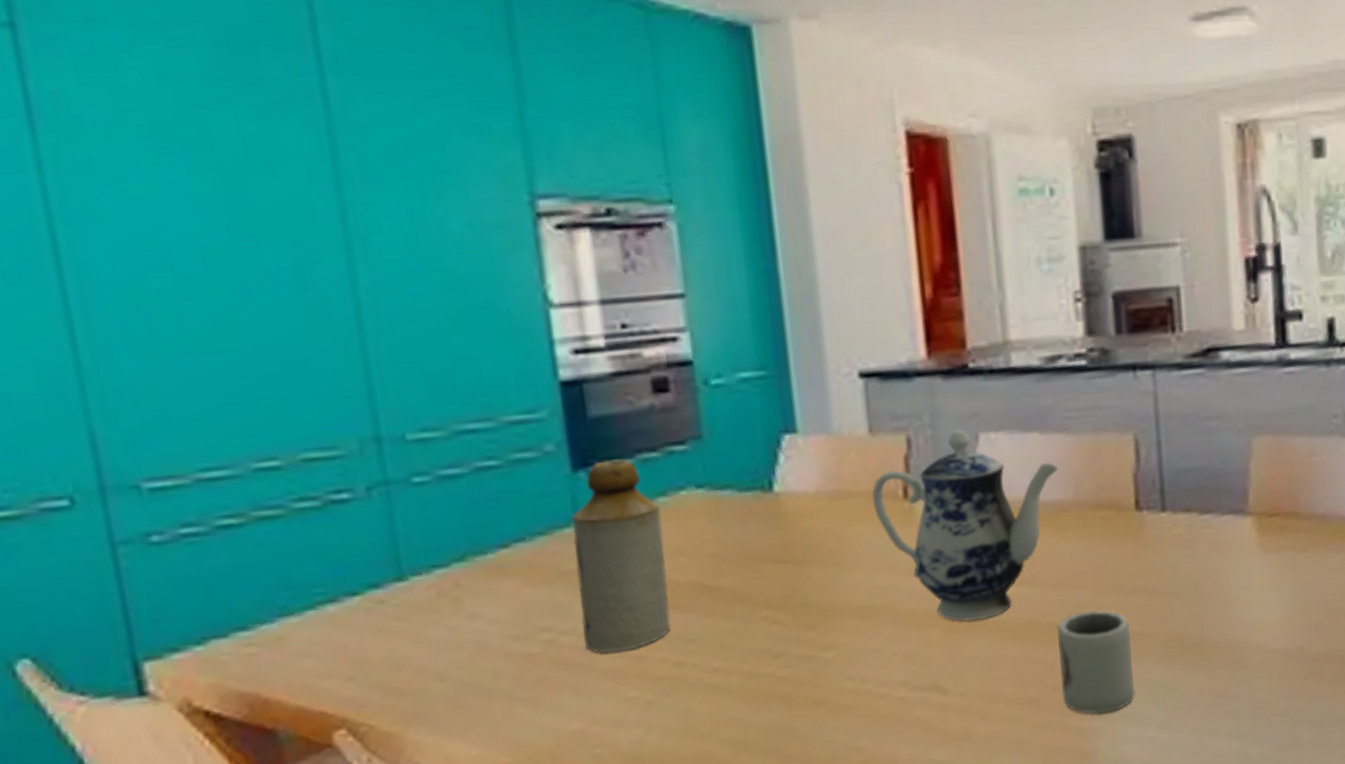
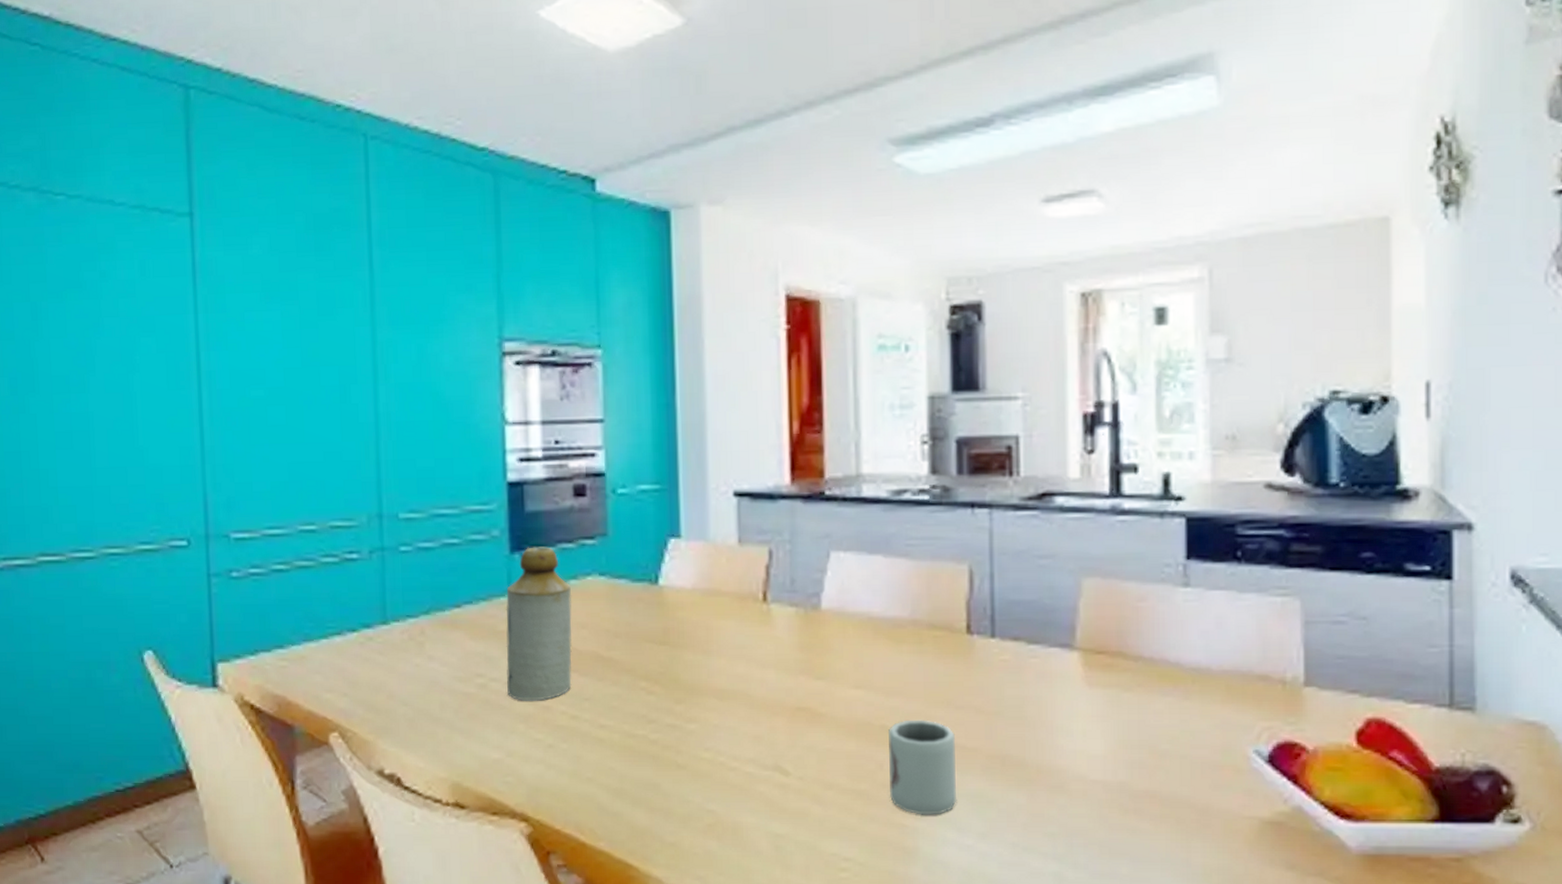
teapot: present [872,430,1058,622] -> none [737,547,898,715]

